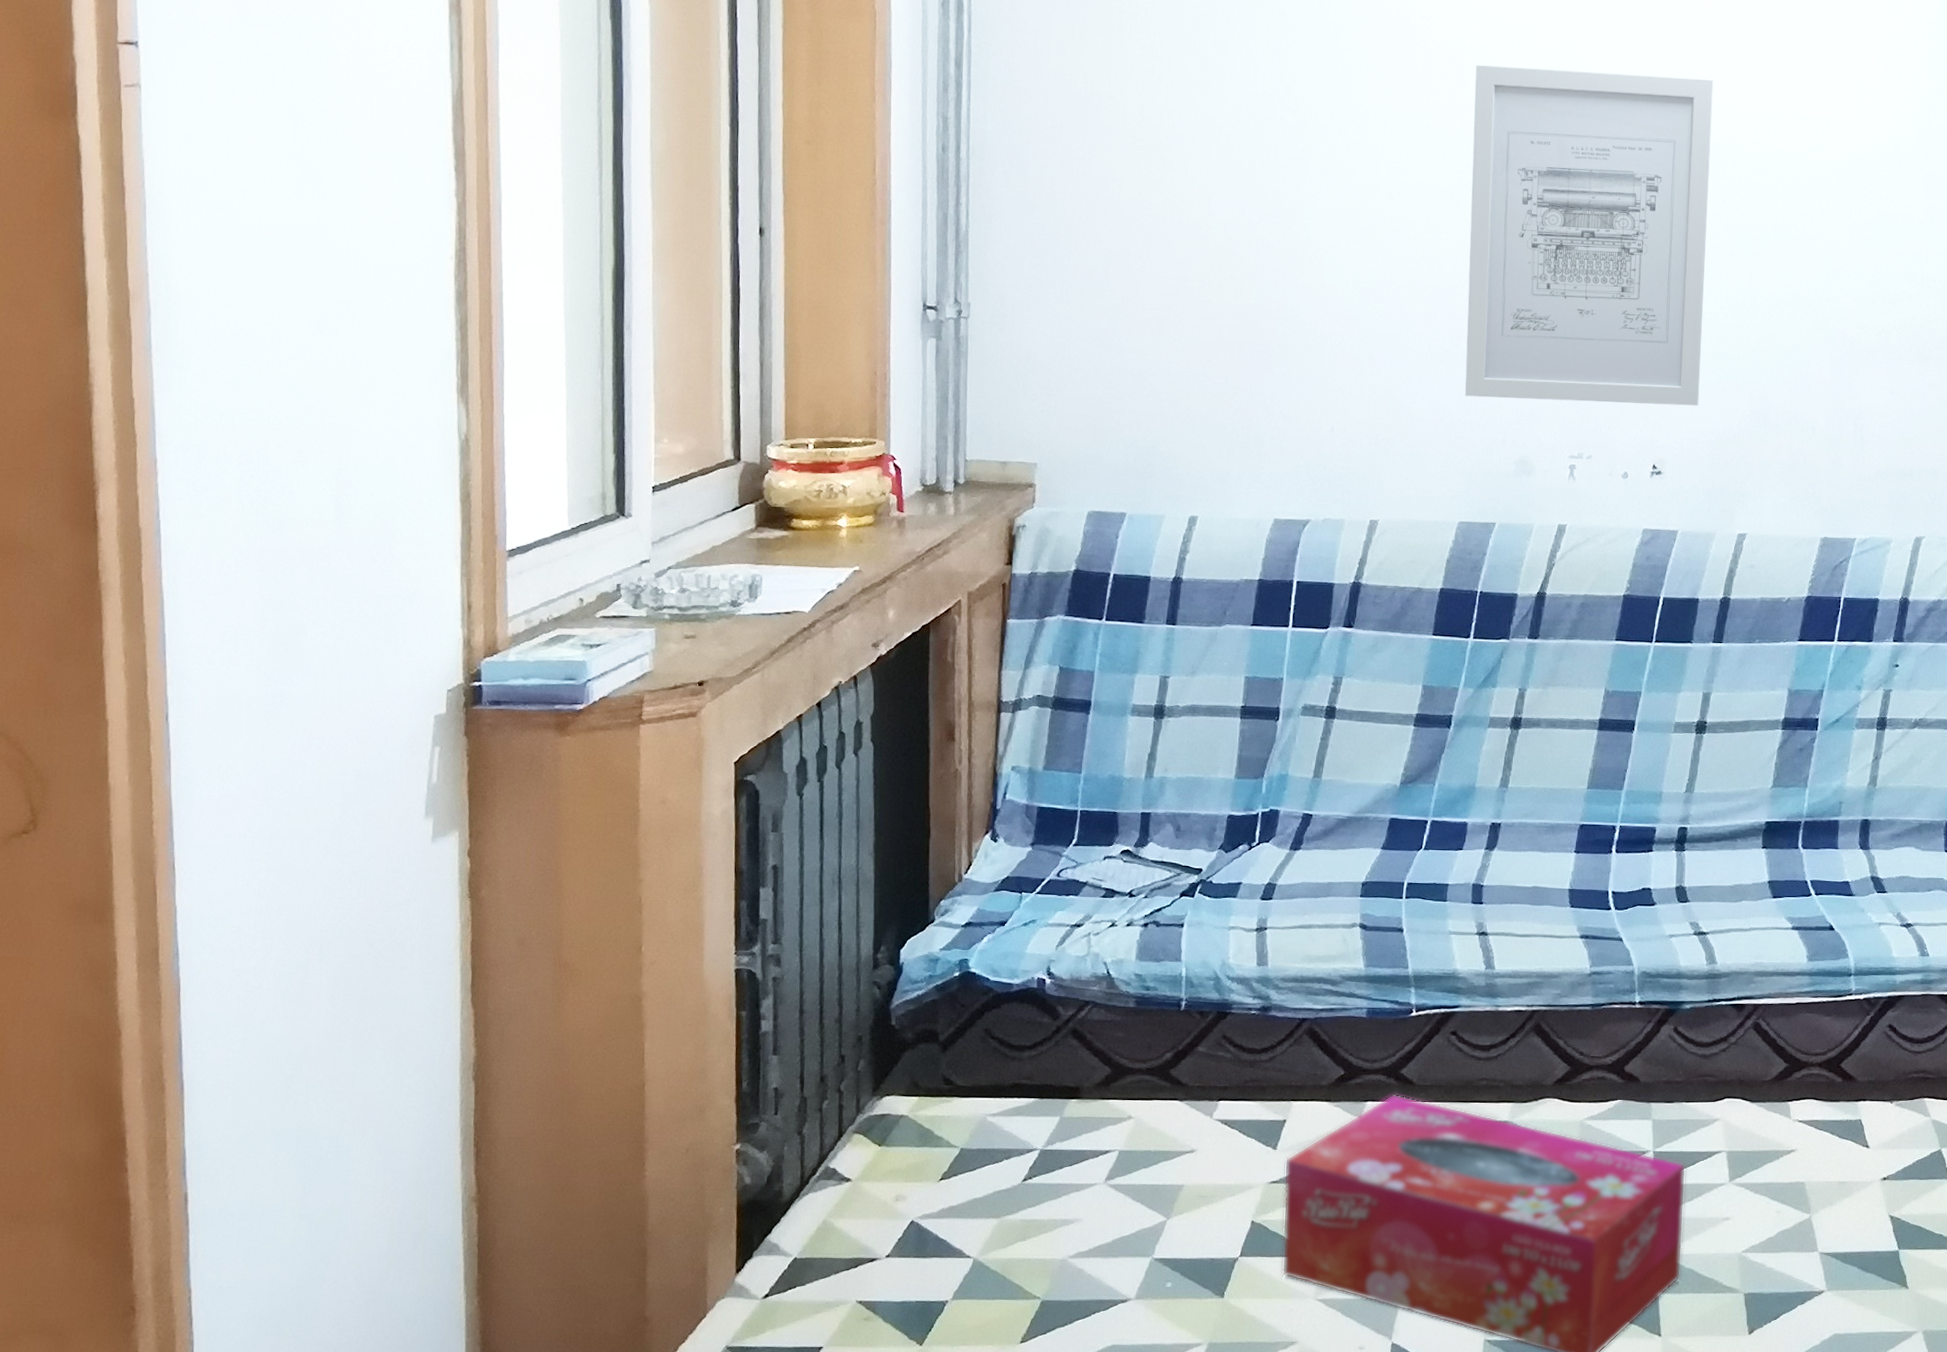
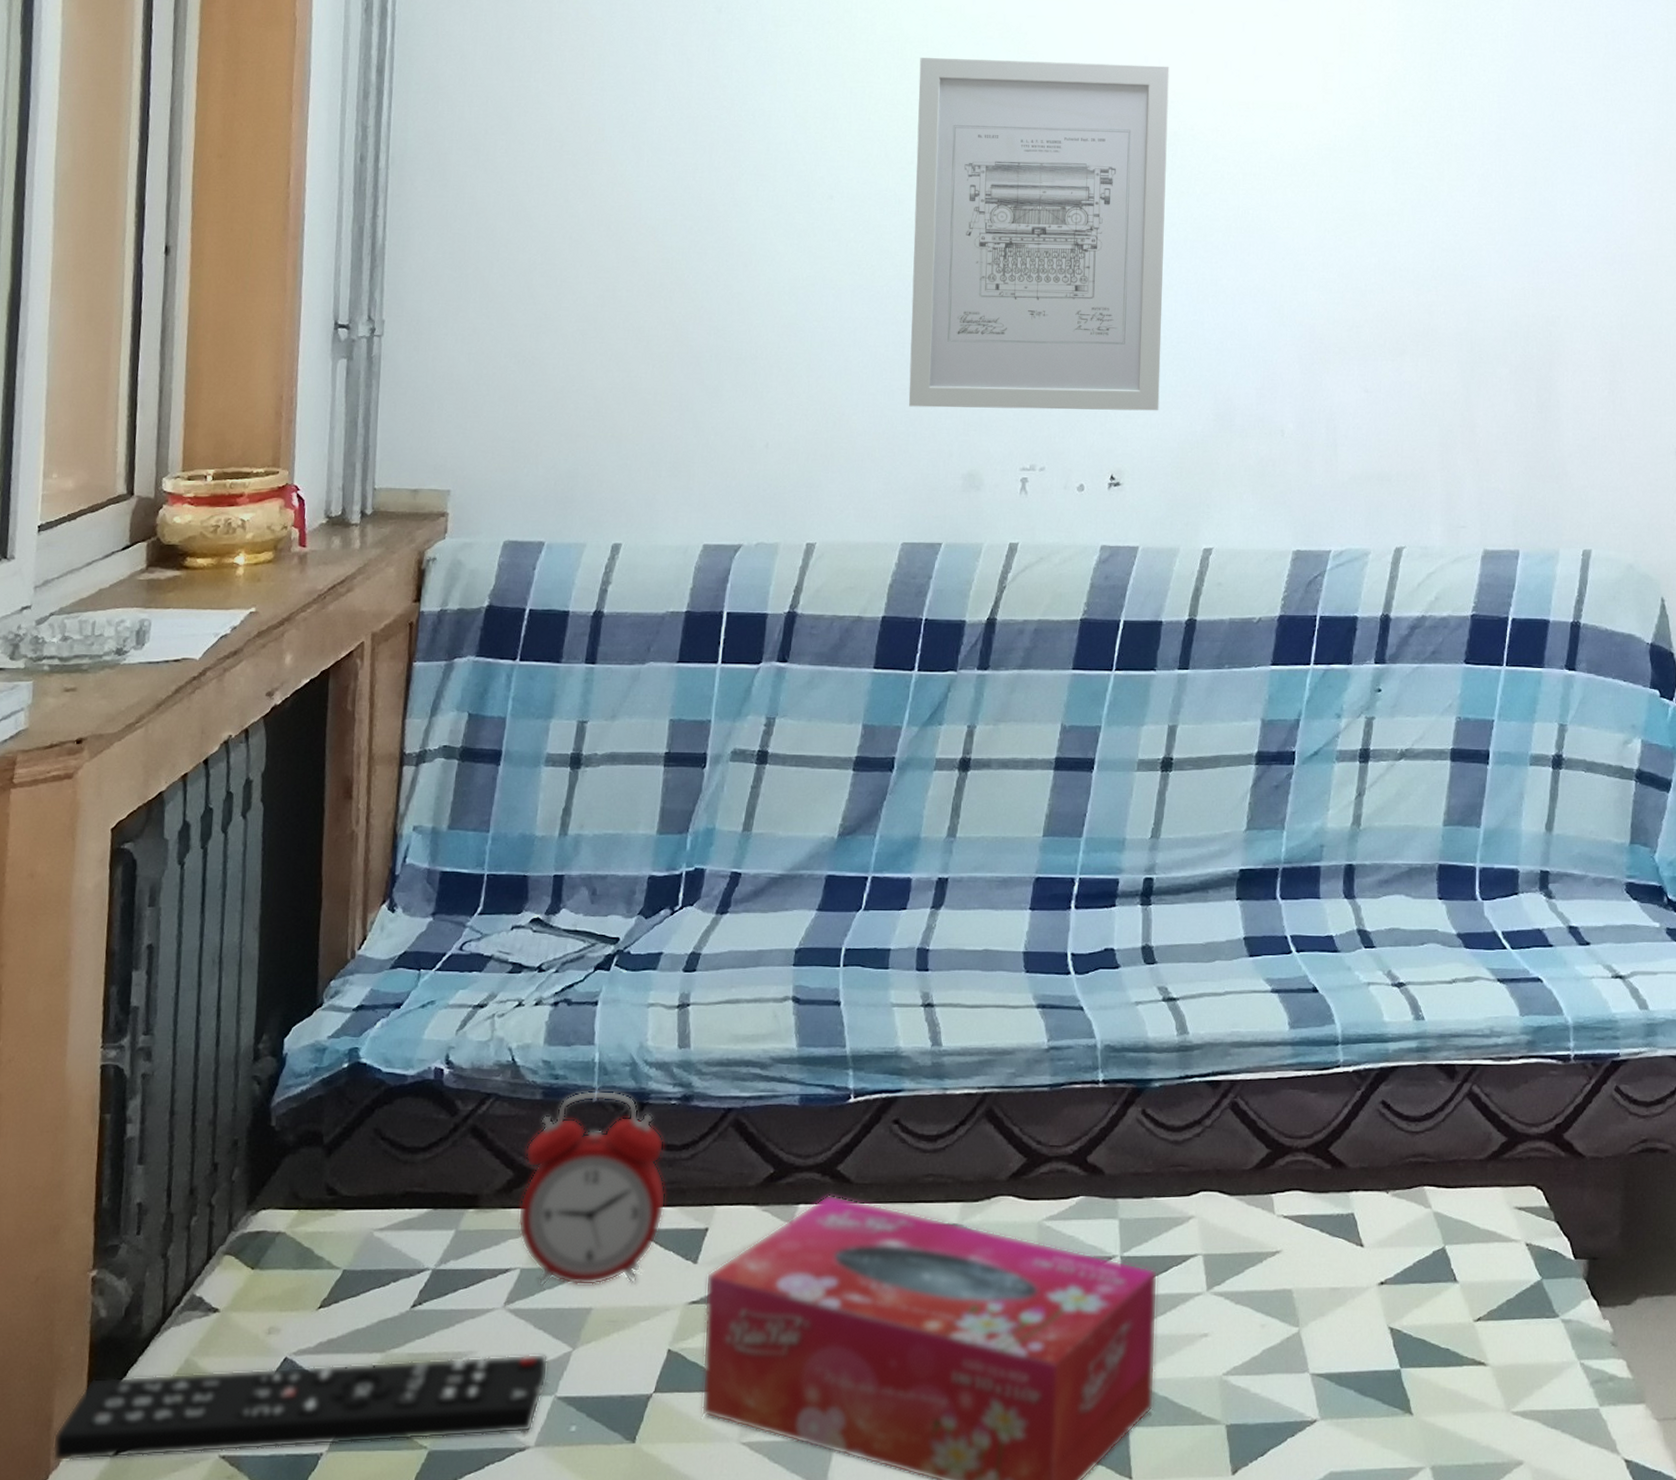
remote control: none [708,1222,1146,1303] -> present [52,1353,549,1462]
alarm clock: none [1115,1000,1248,1166] -> present [517,1090,666,1287]

